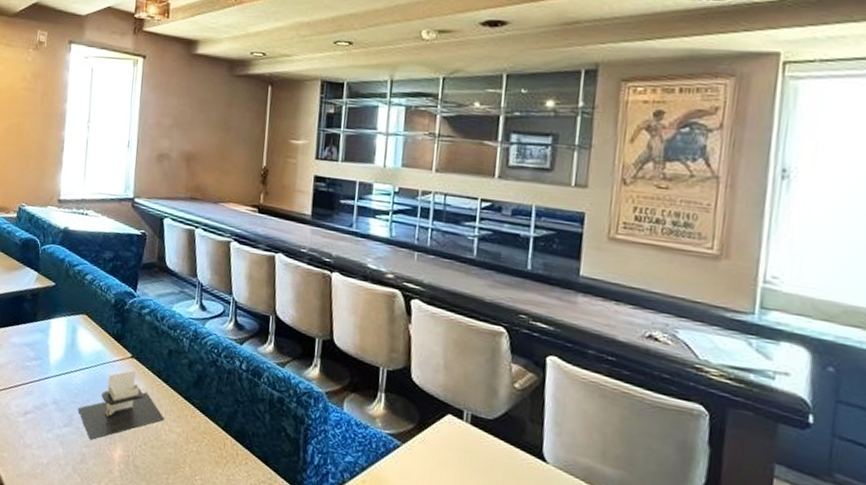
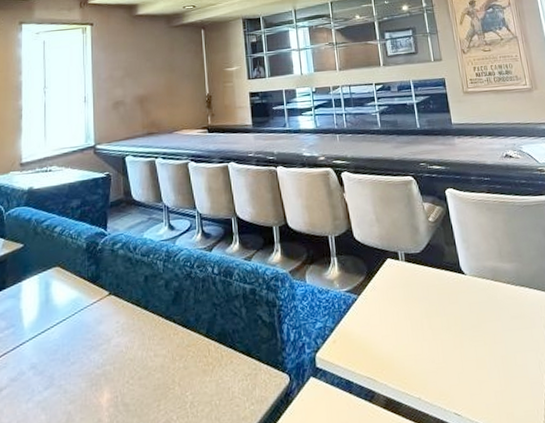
napkin holder: present [78,370,165,440] -> none [59,307,149,393]

